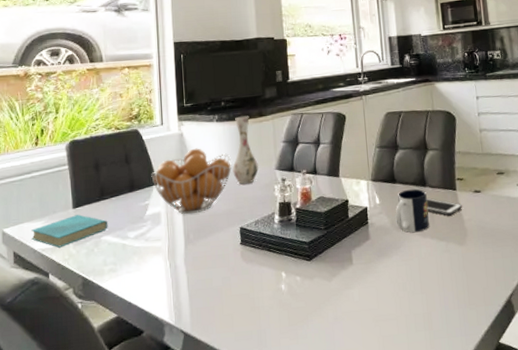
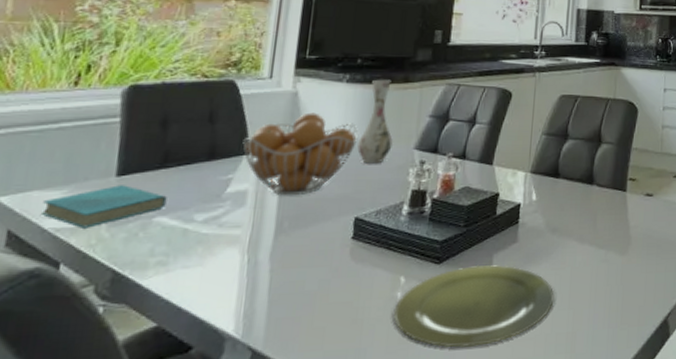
plate: none [281,259,408,328] -> present [393,265,554,348]
mug: present [395,189,429,233] -> none [552,186,592,238]
cell phone: present [426,197,463,216] -> none [590,198,631,220]

